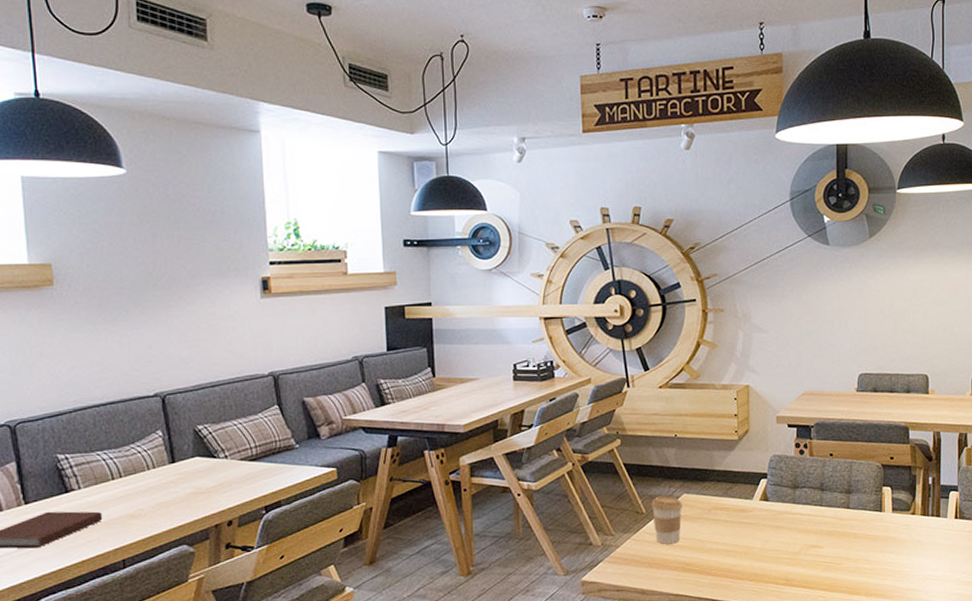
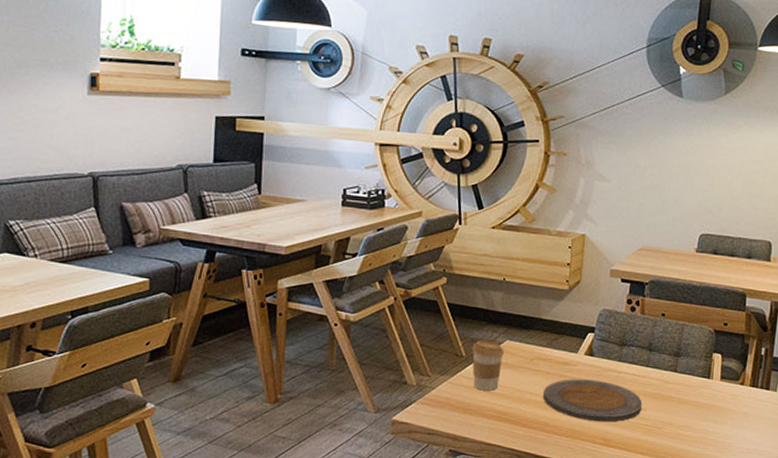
plate: none [724,523,820,564] -> present [543,379,643,422]

